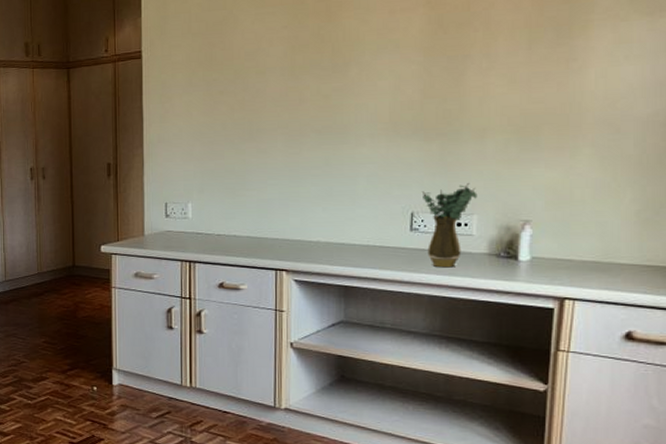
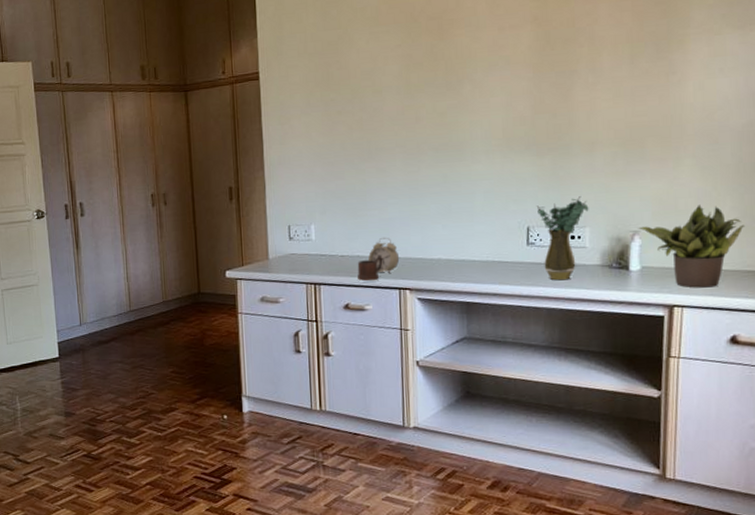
mug: none [233,235,260,261] -> present [357,255,383,282]
alarm clock: none [245,217,277,253] -> present [368,237,400,273]
potted plant: none [529,195,647,281] -> present [638,204,746,288]

